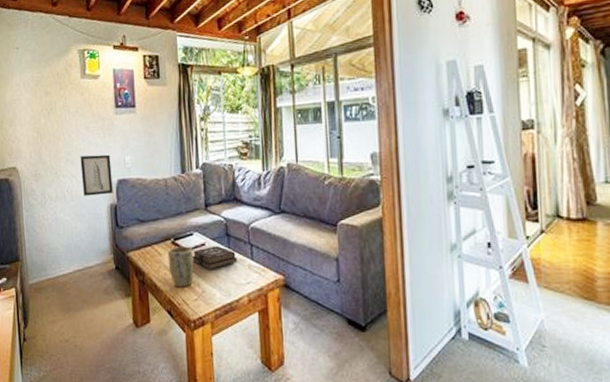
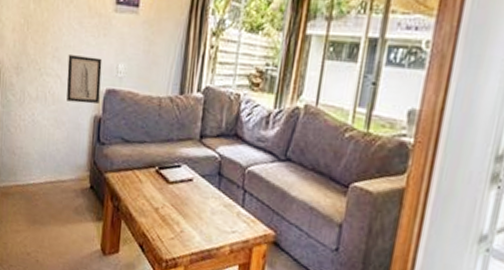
plant pot: present [167,246,194,288] -> none [148,176,178,223]
hardback book: present [192,245,238,269] -> none [175,183,226,209]

